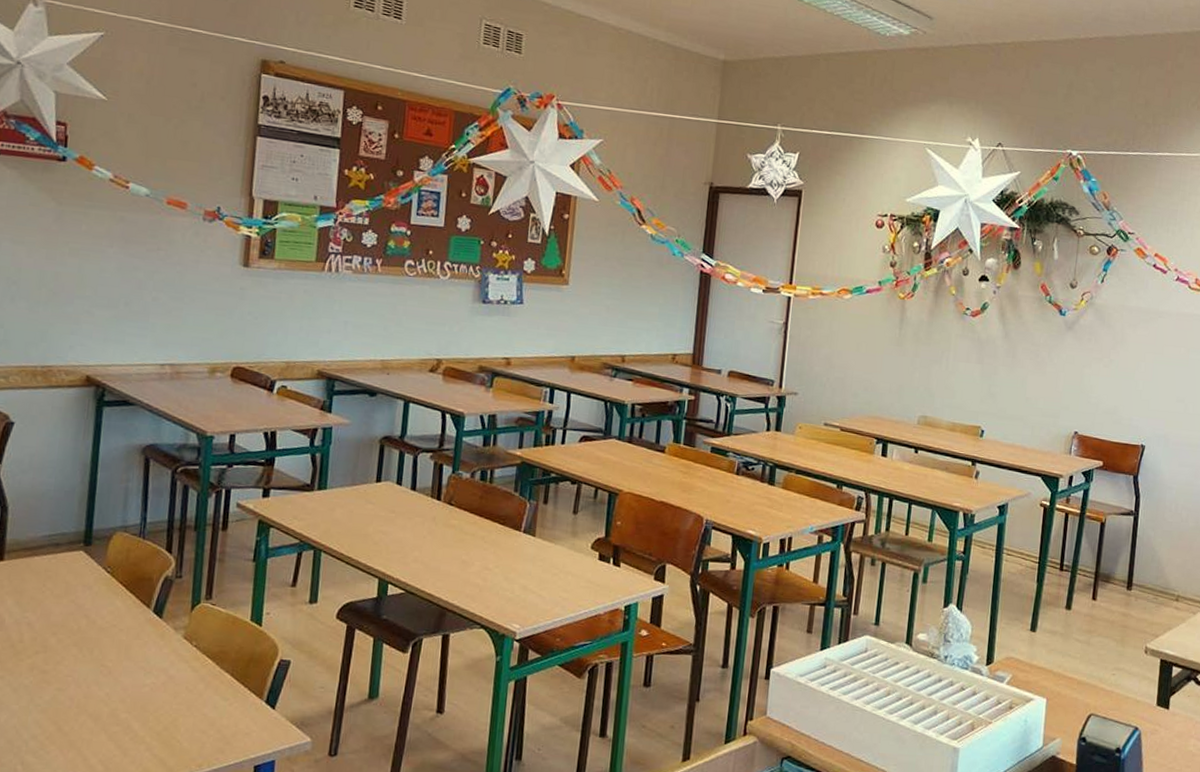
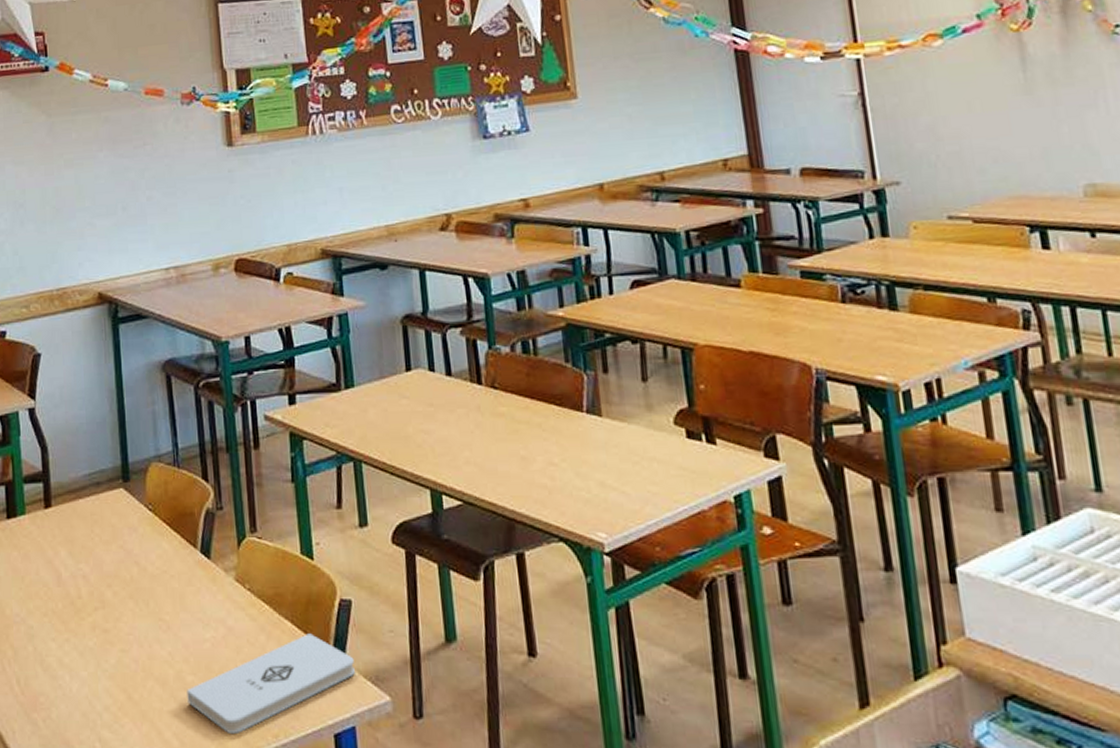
notepad: none [118,685,284,762] -> present [187,633,355,733]

